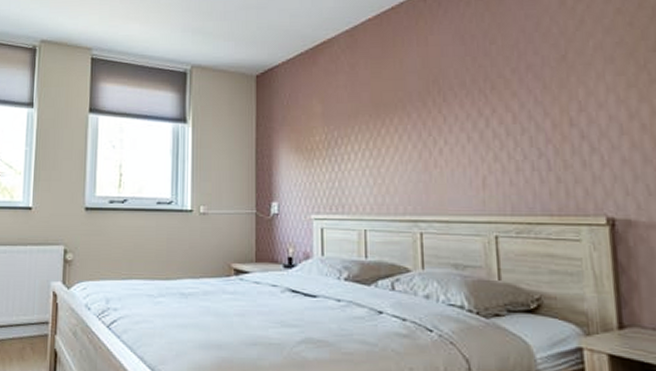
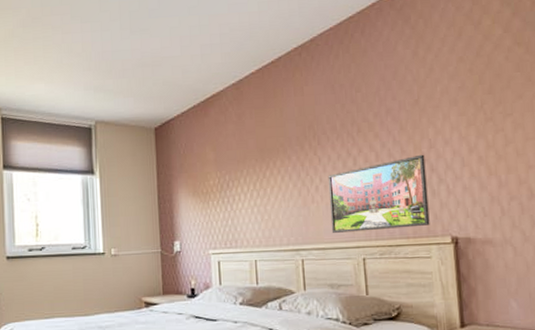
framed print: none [454,118,580,204] -> present [328,154,430,233]

